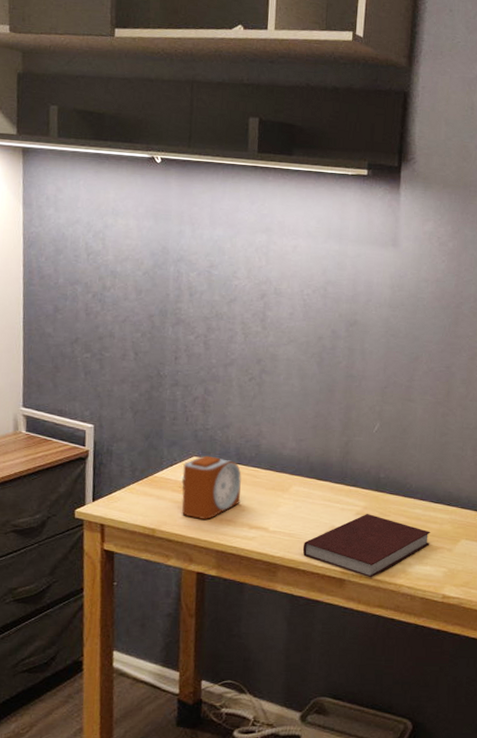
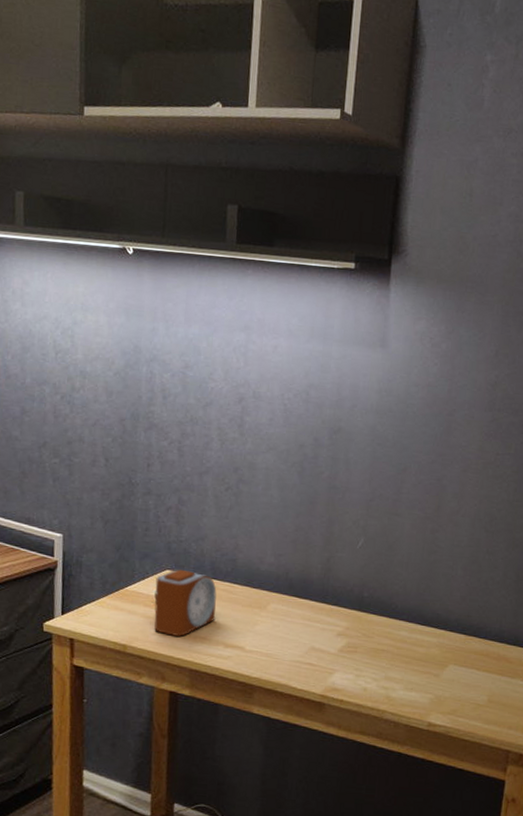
notebook: present [302,514,431,578] -> none [280,635,417,703]

